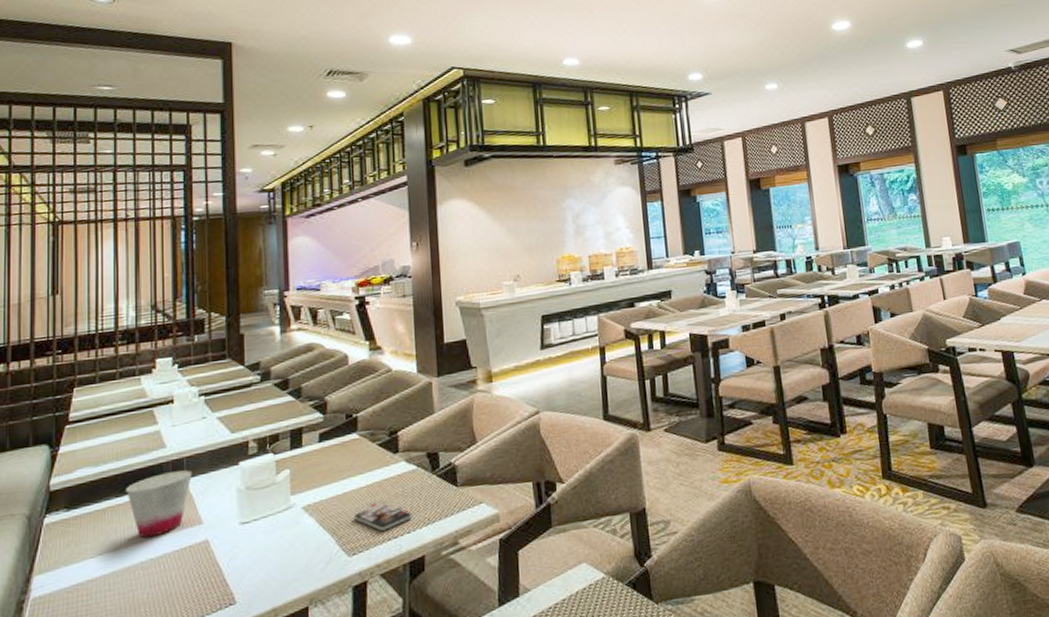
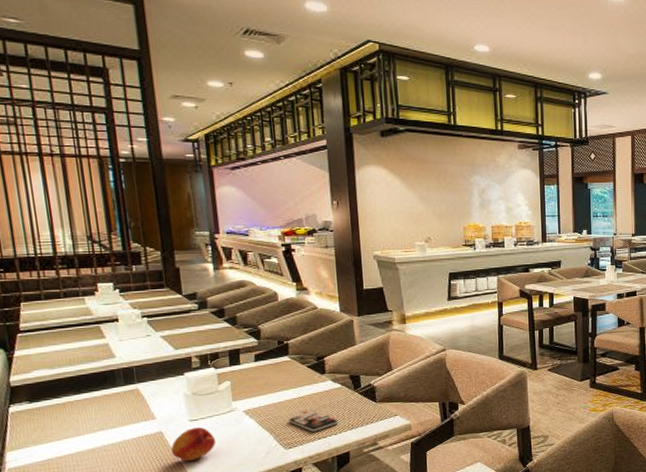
cup: present [126,470,192,539] -> none [82,377,142,428]
fruit: none [216,531,269,580] -> present [170,427,216,462]

